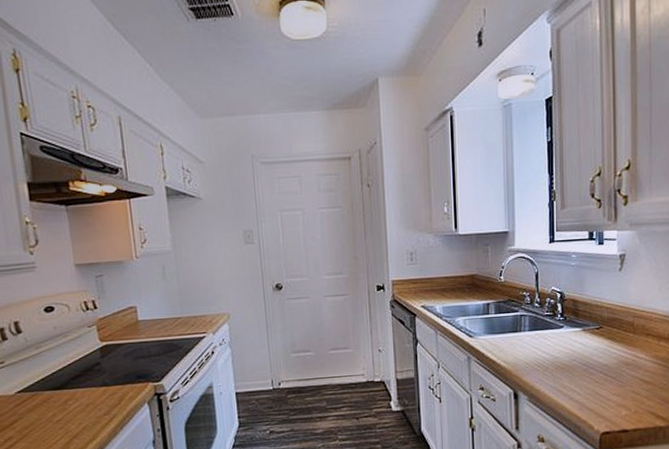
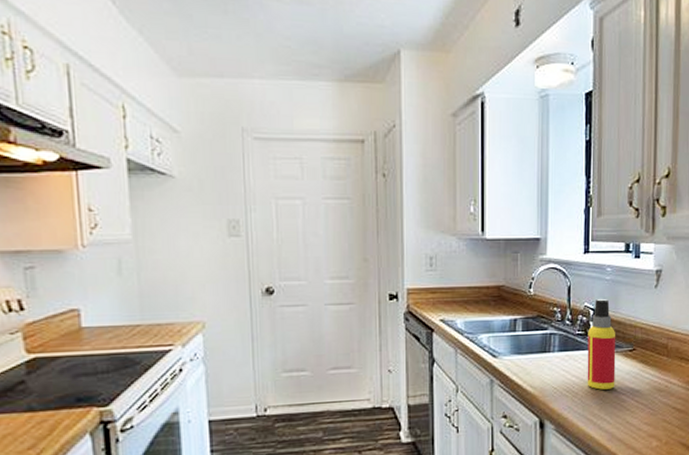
spray bottle: none [556,282,584,364] -> present [587,298,616,390]

